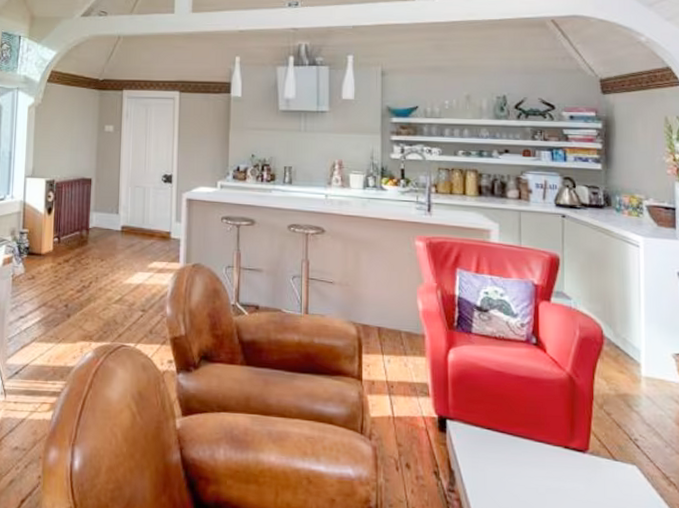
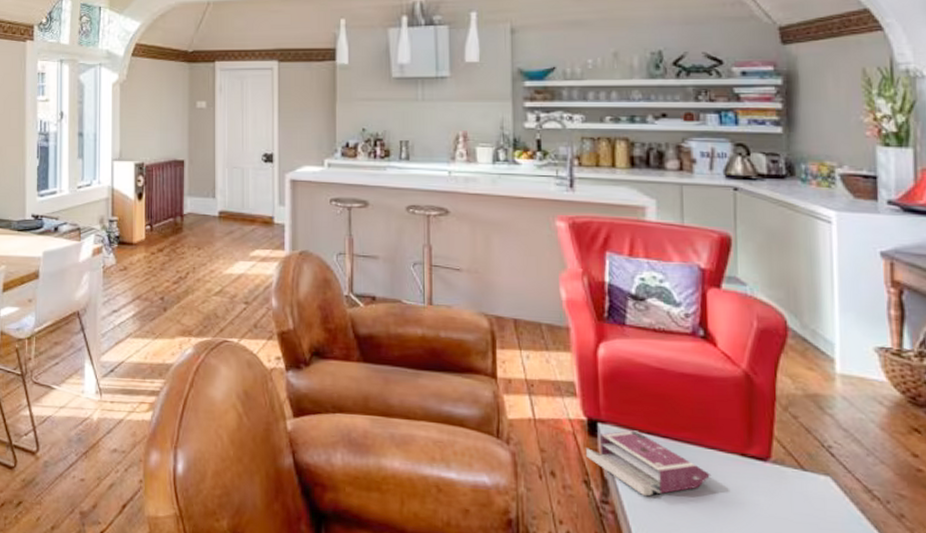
book: none [436,426,540,485] -> present [585,430,712,497]

